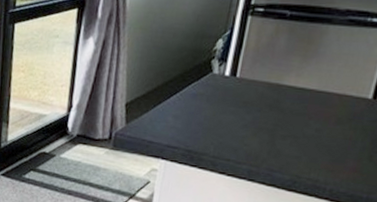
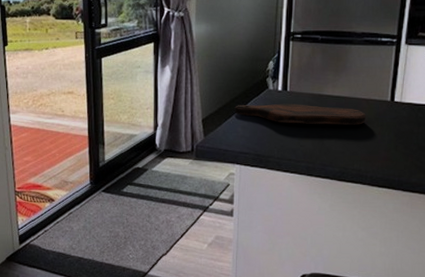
cutting board: none [166,89,336,126] -> present [234,103,366,125]

